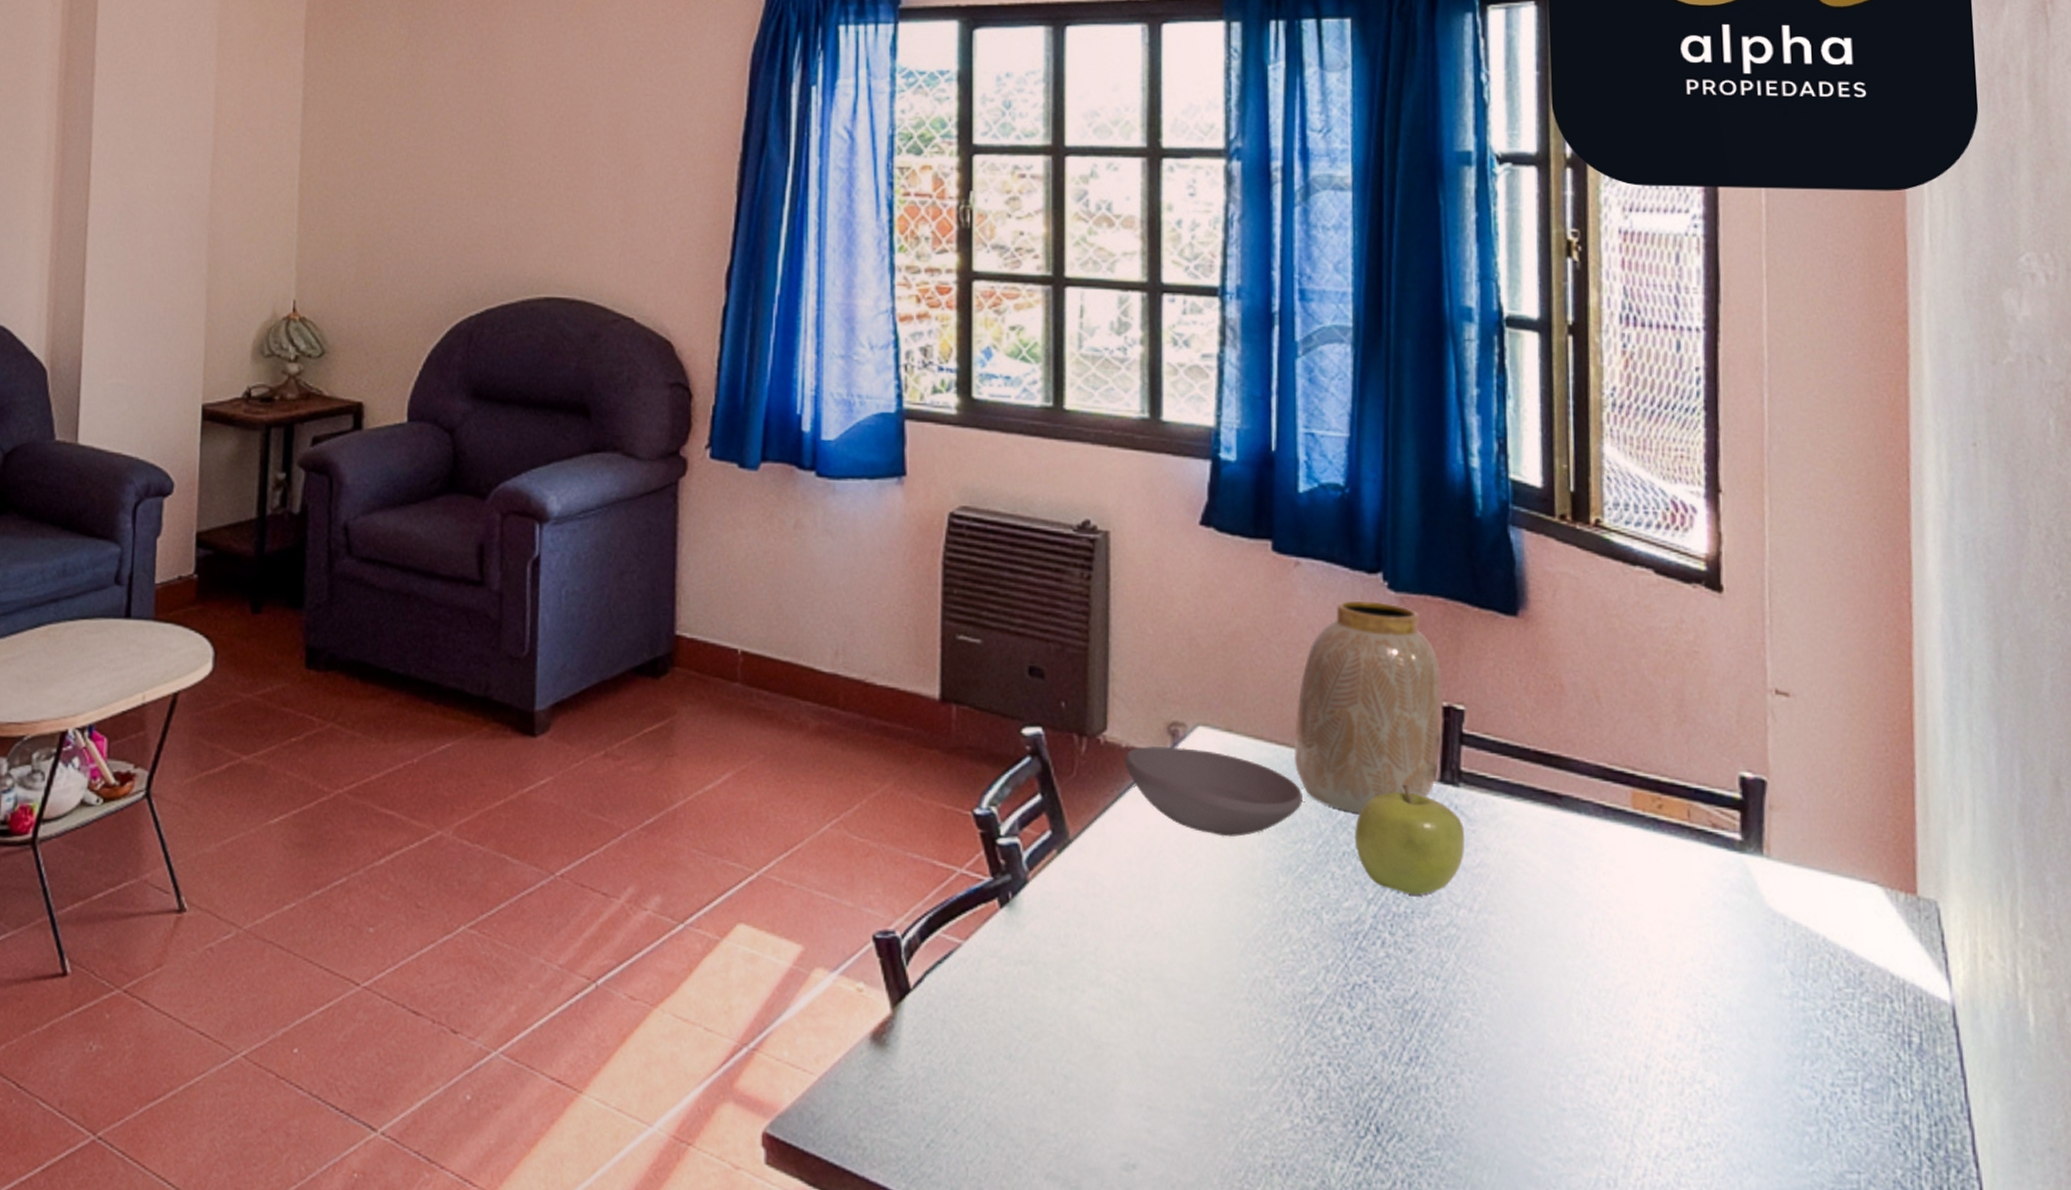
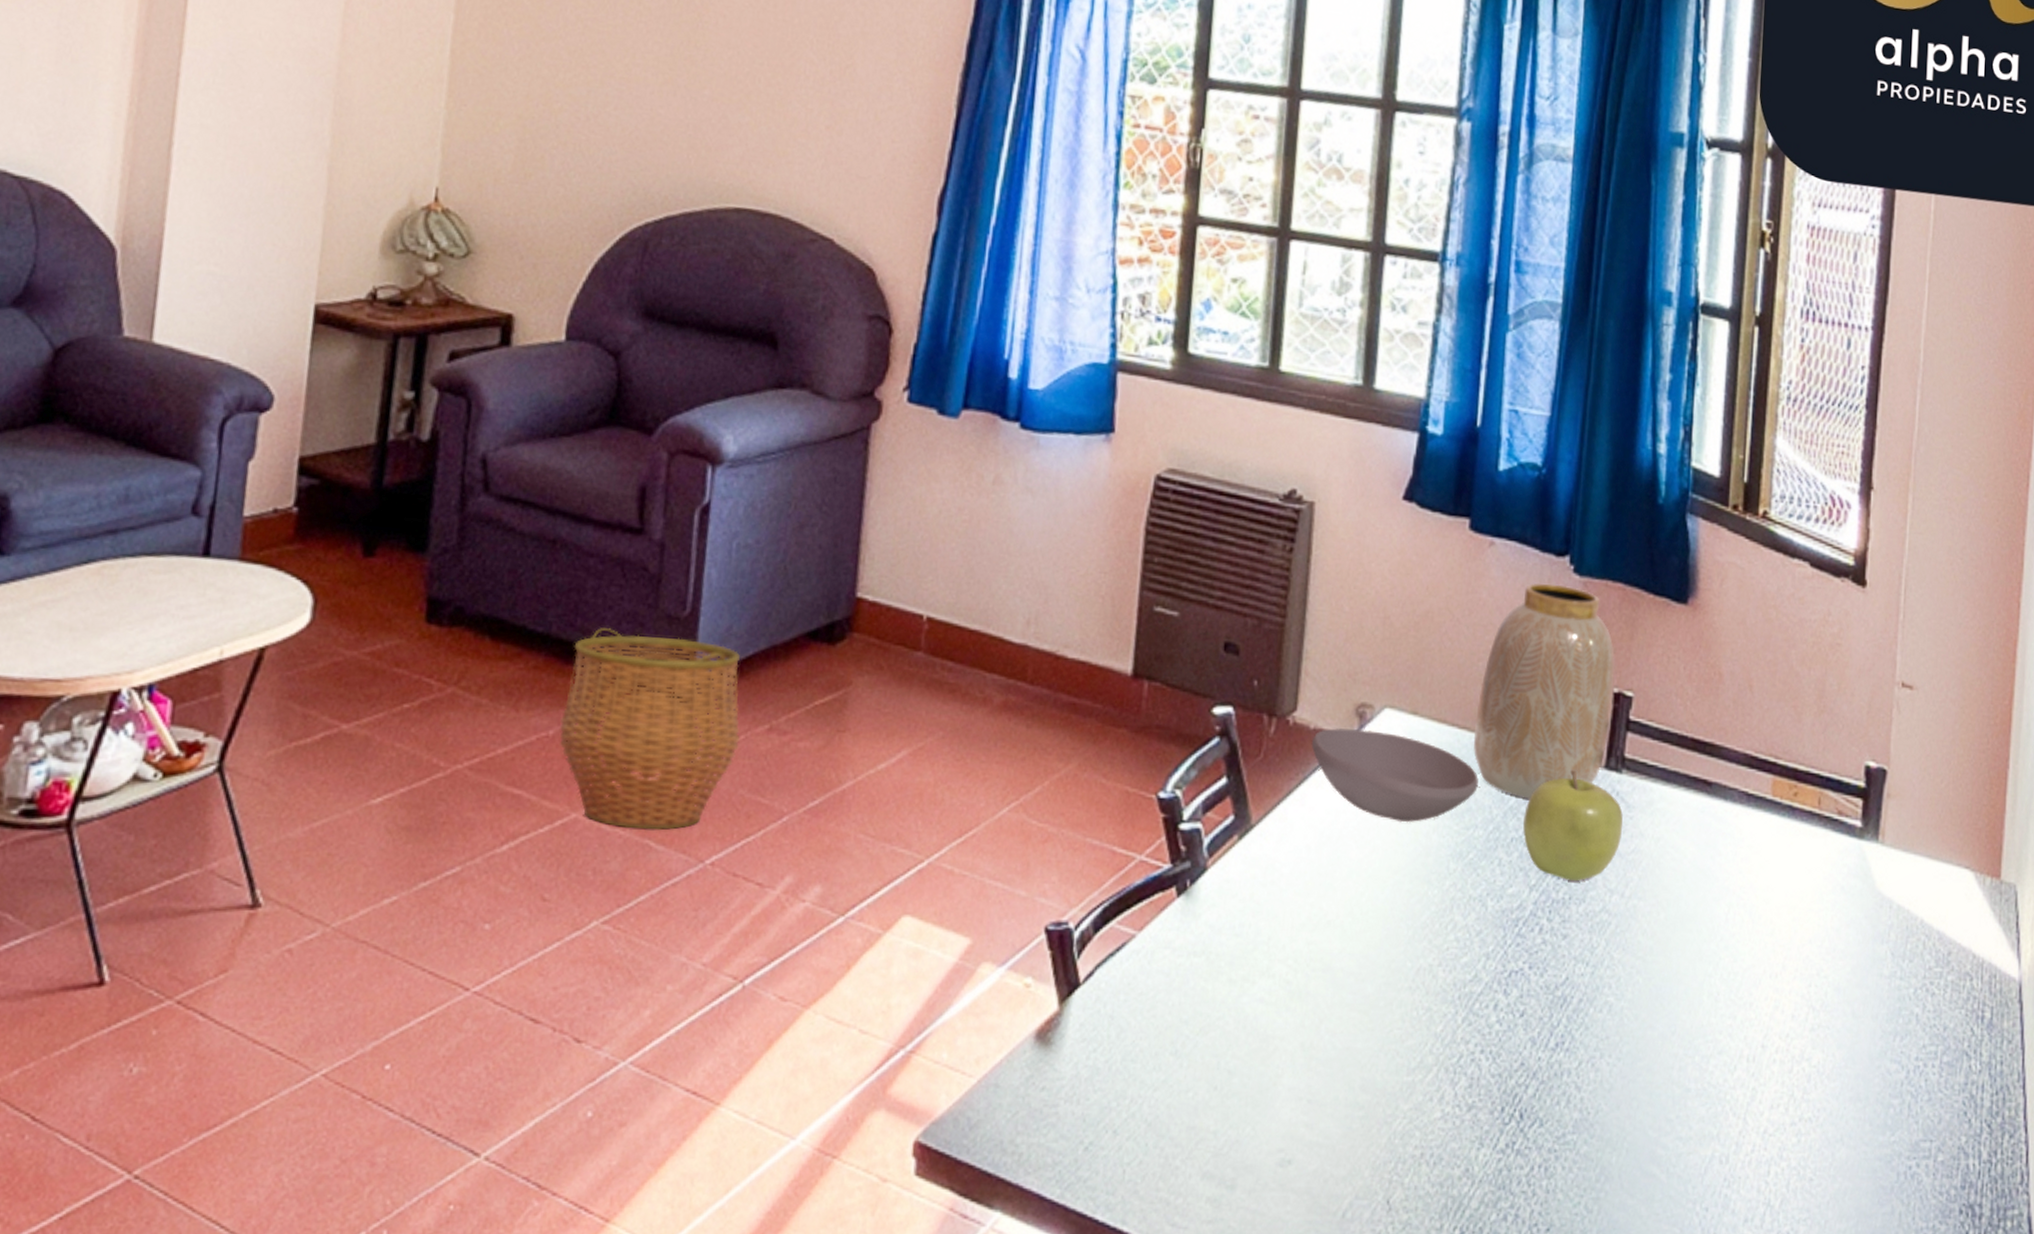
basket: none [421,668,579,846] -> present [558,628,740,831]

